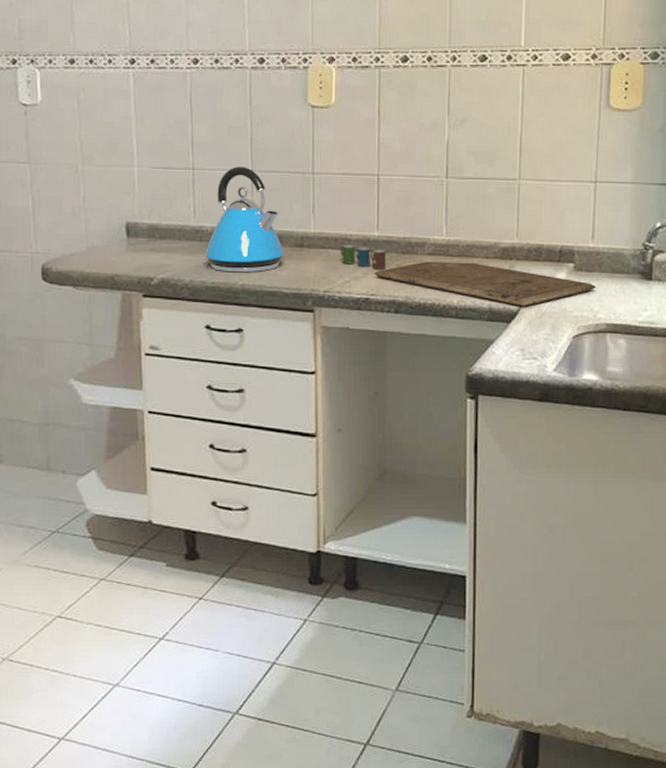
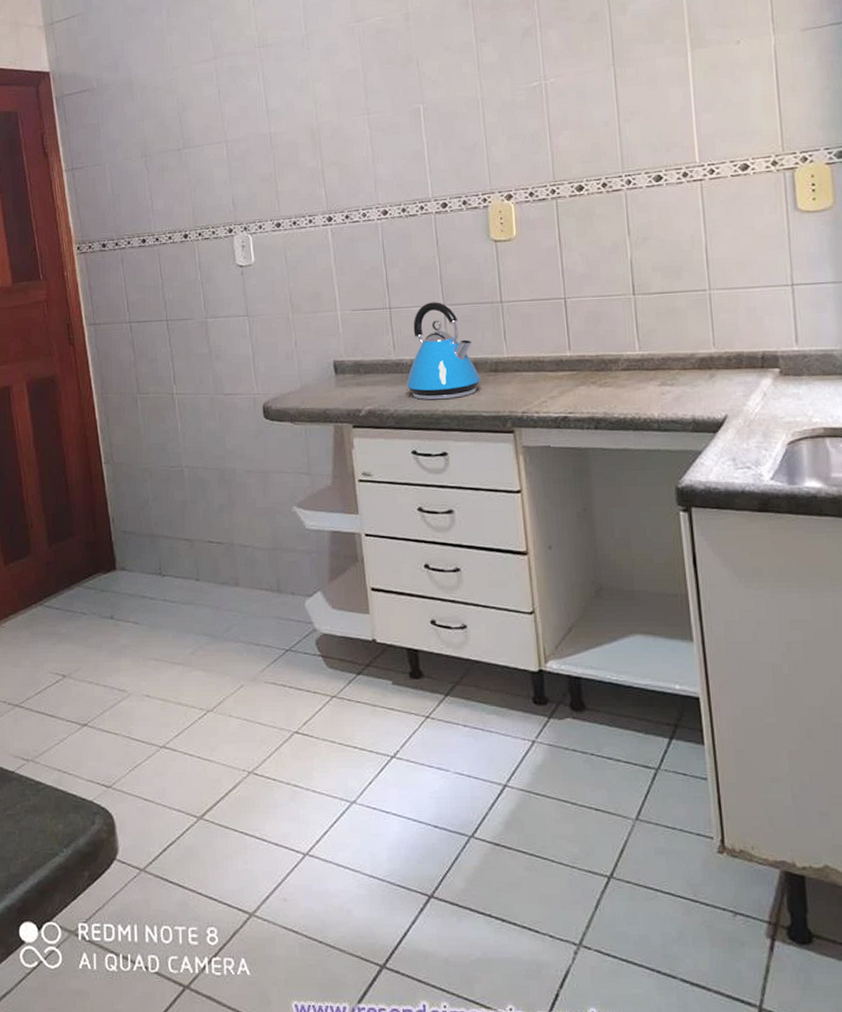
cup: present [340,245,386,269] -> none [534,366,581,388]
cutting board: present [374,261,596,307] -> none [570,374,808,416]

